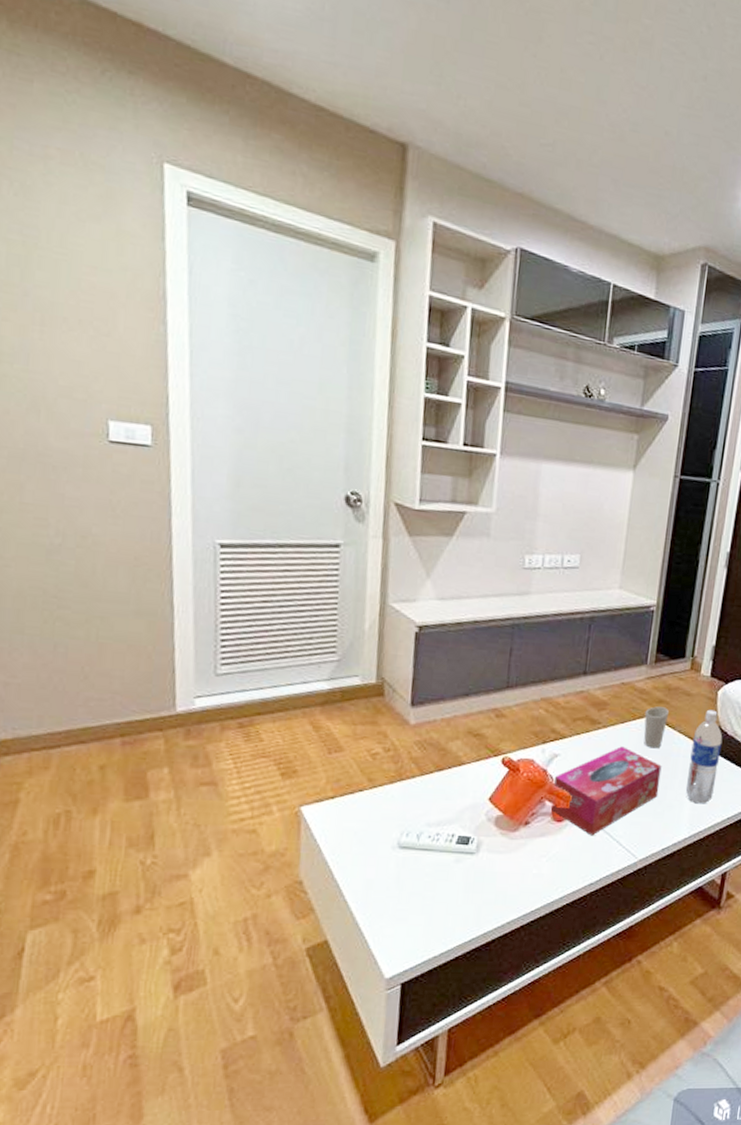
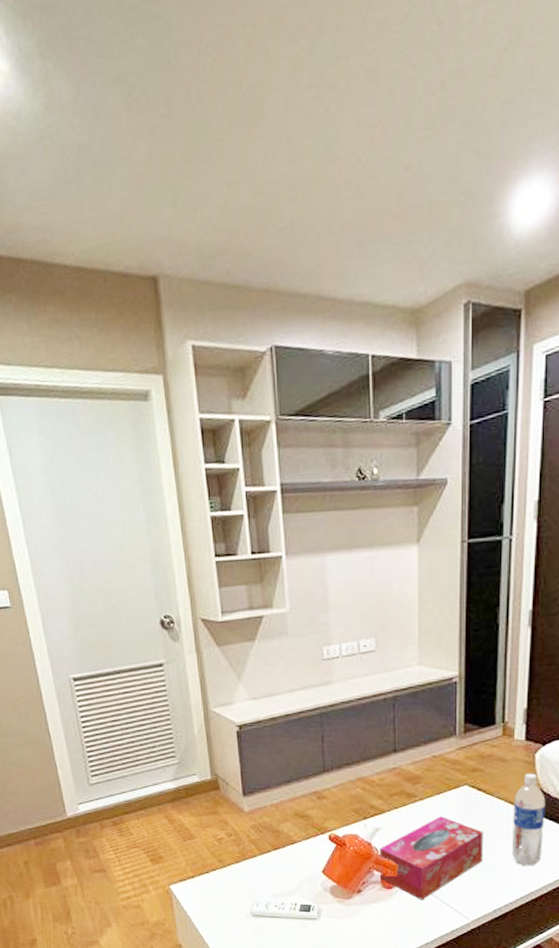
cup: present [644,706,670,749] -> none [459,775,486,816]

